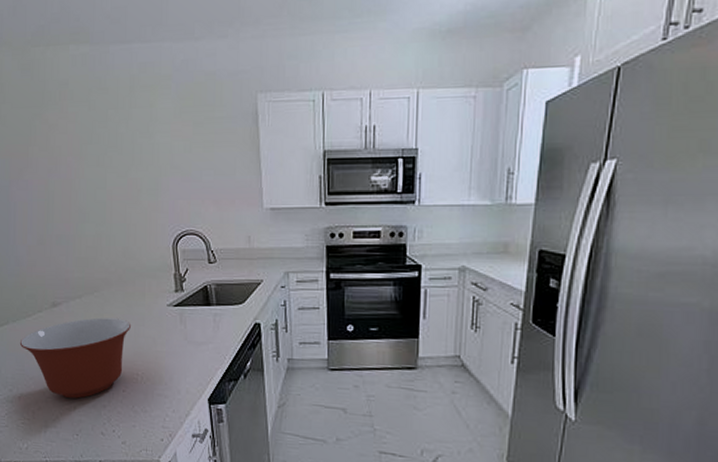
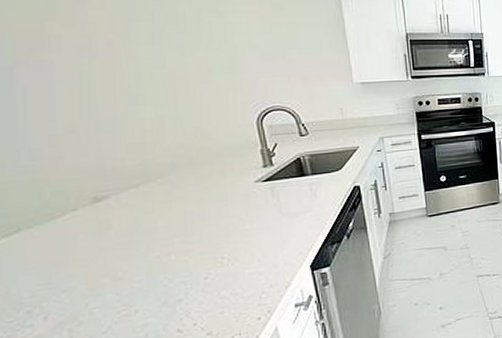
mixing bowl: present [19,317,132,399] -> none [41,202,211,303]

